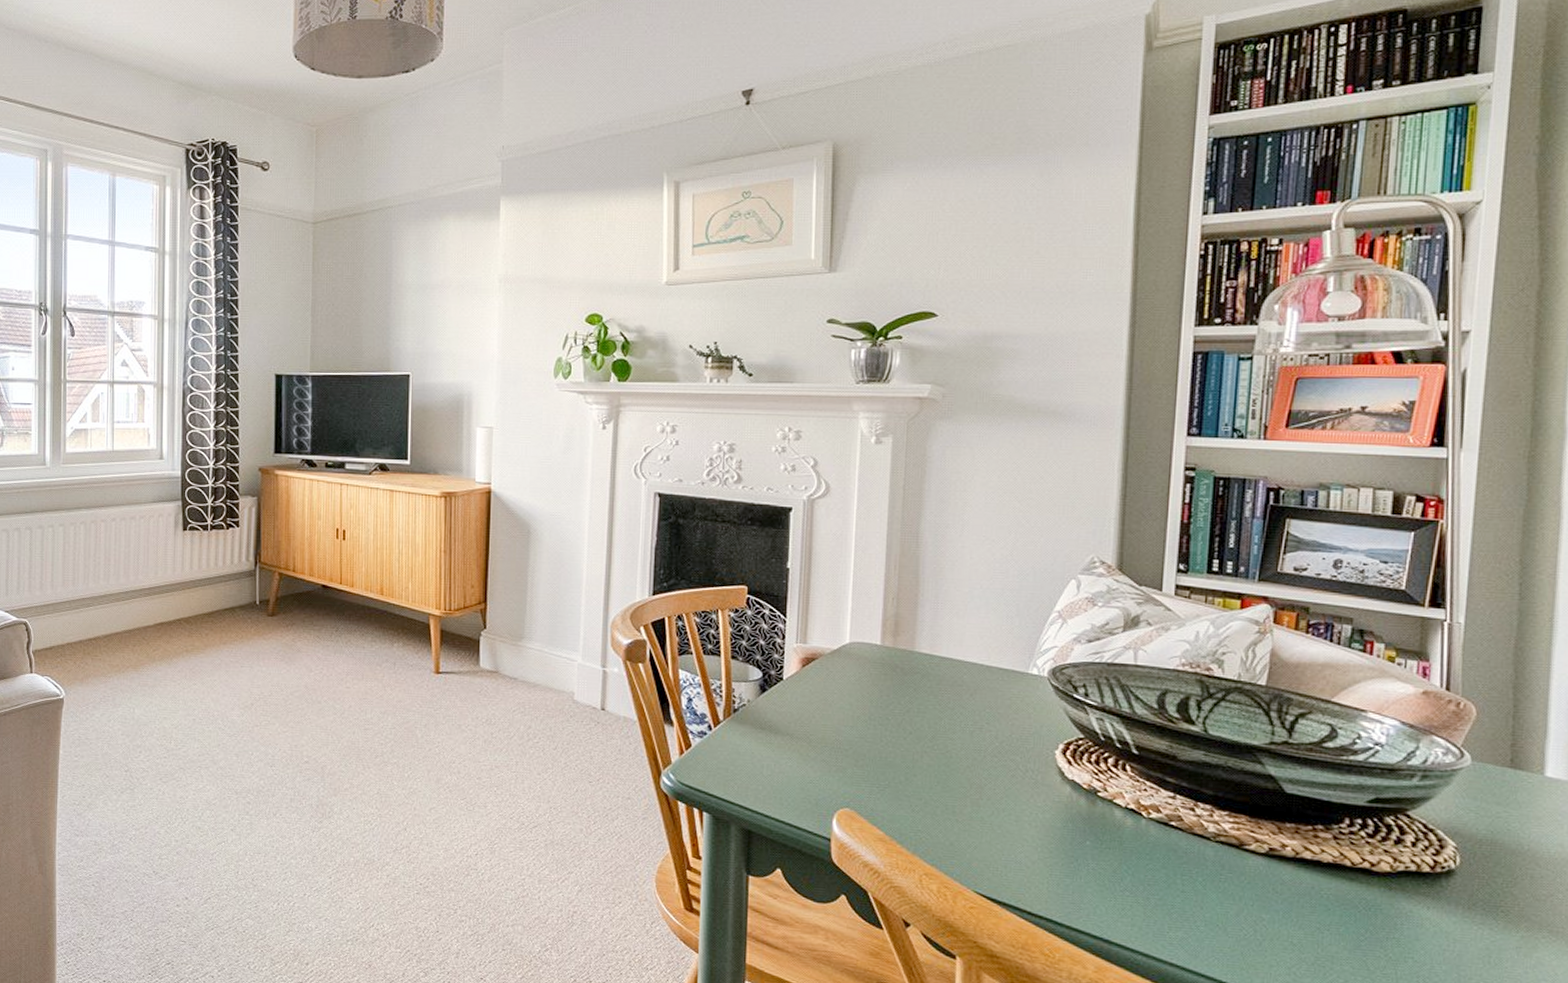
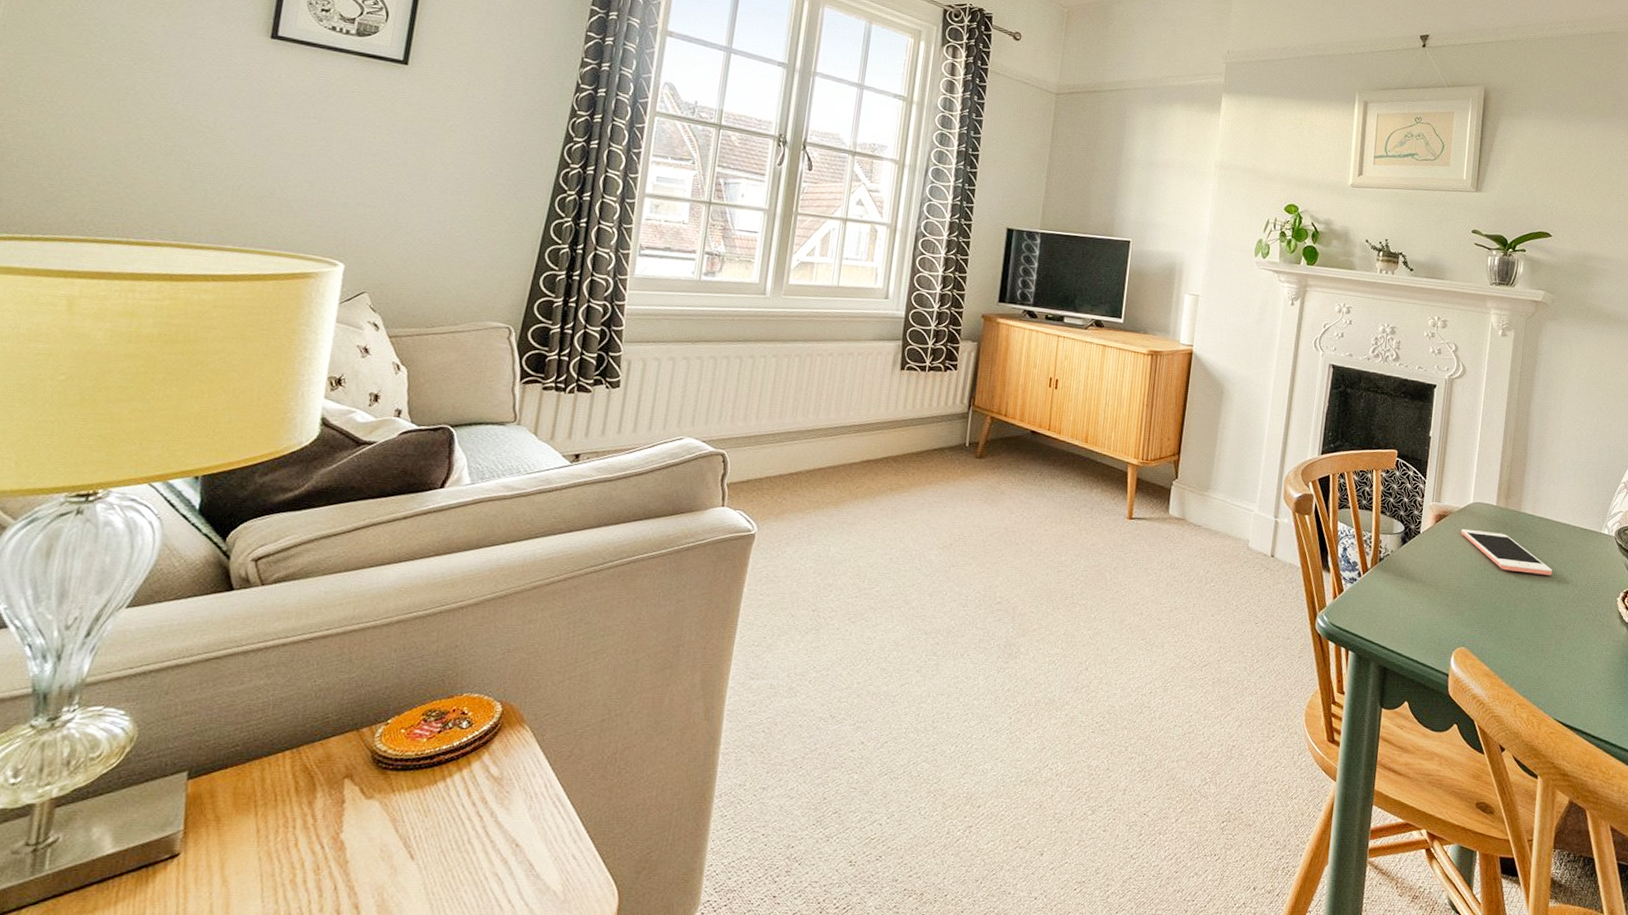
cell phone: none [835,673,962,725] -> present [1460,528,1552,576]

